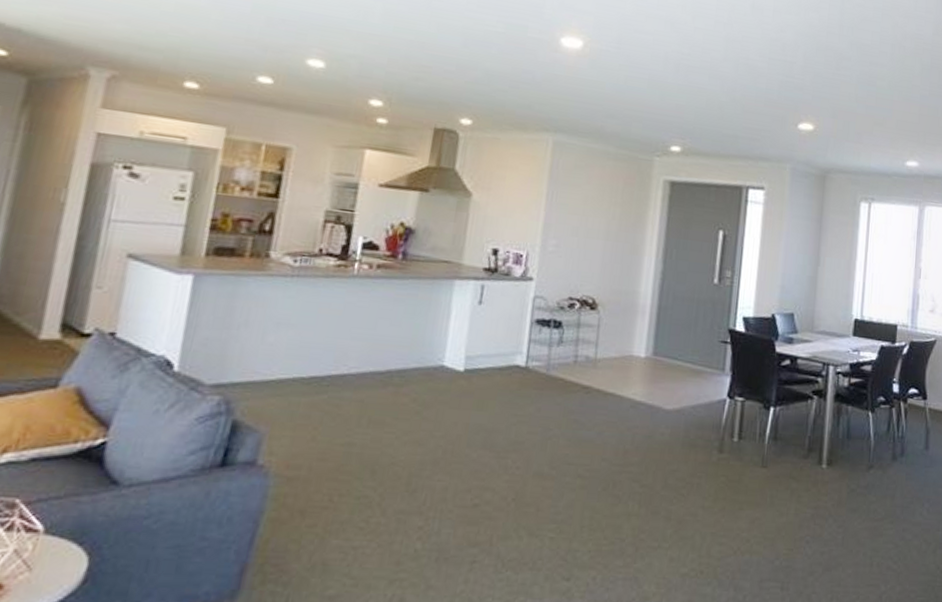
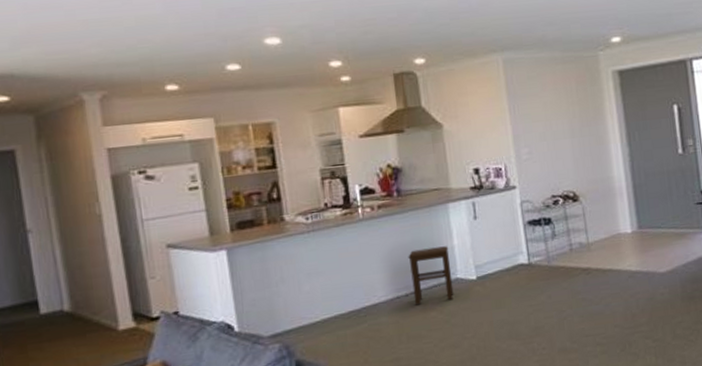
stool: none [387,323,443,390] -> present [408,246,454,305]

